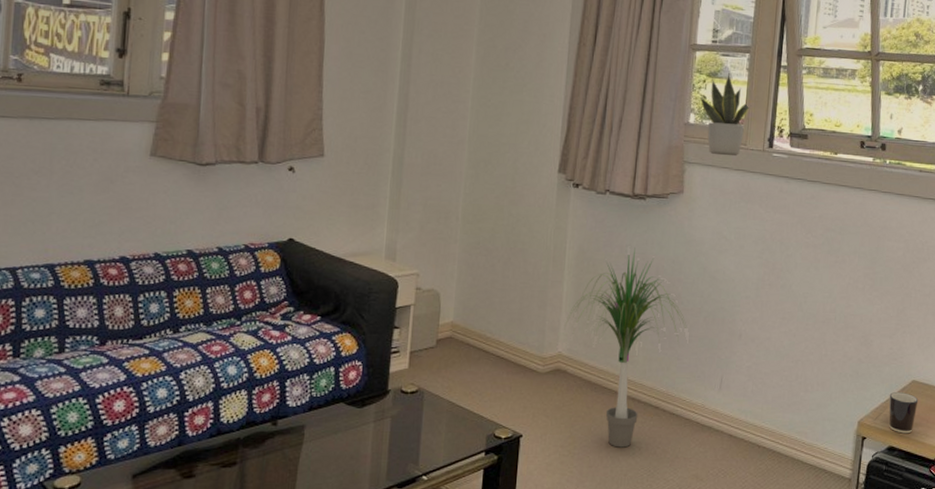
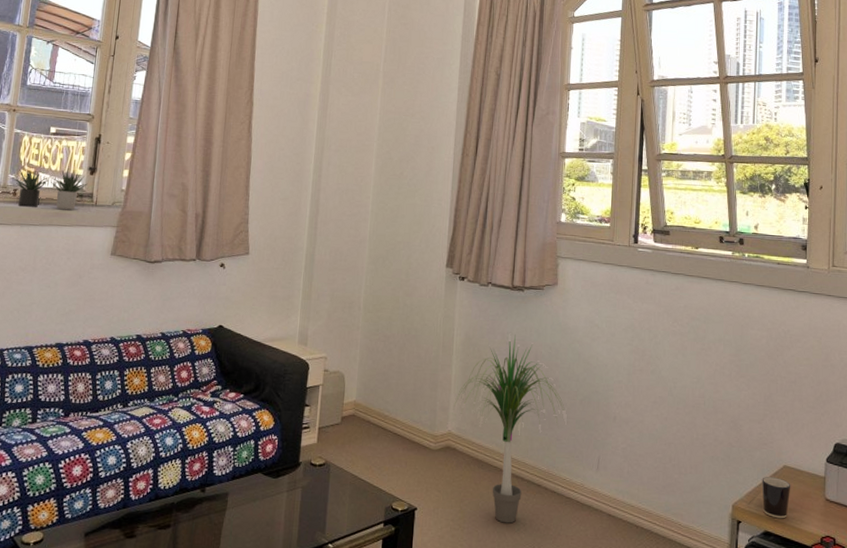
succulent plant: none [15,49,116,102] -> present [12,168,88,211]
potted plant: present [700,73,752,157] -> none [570,177,617,252]

